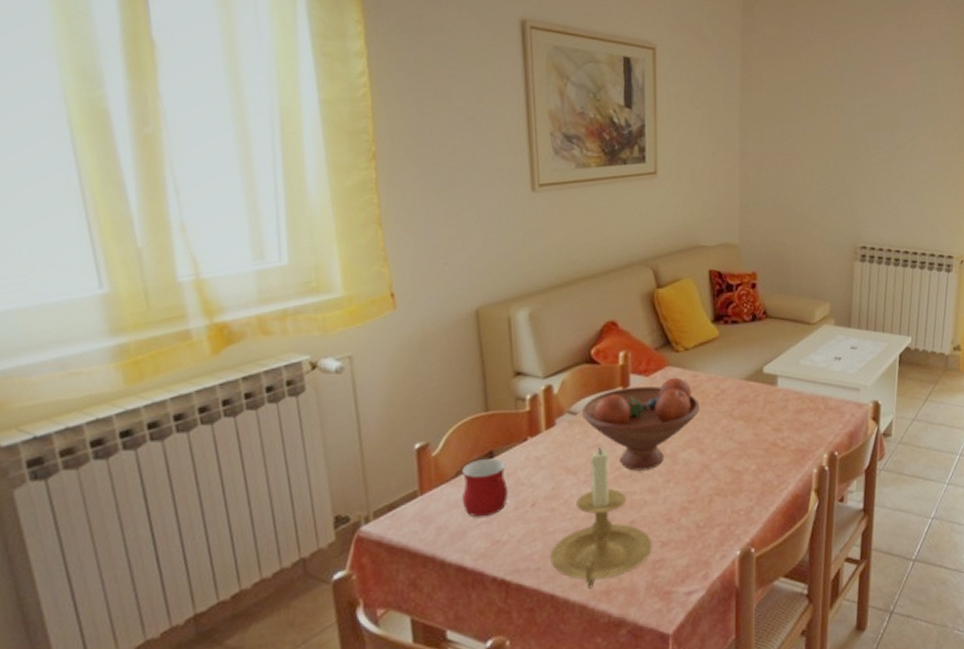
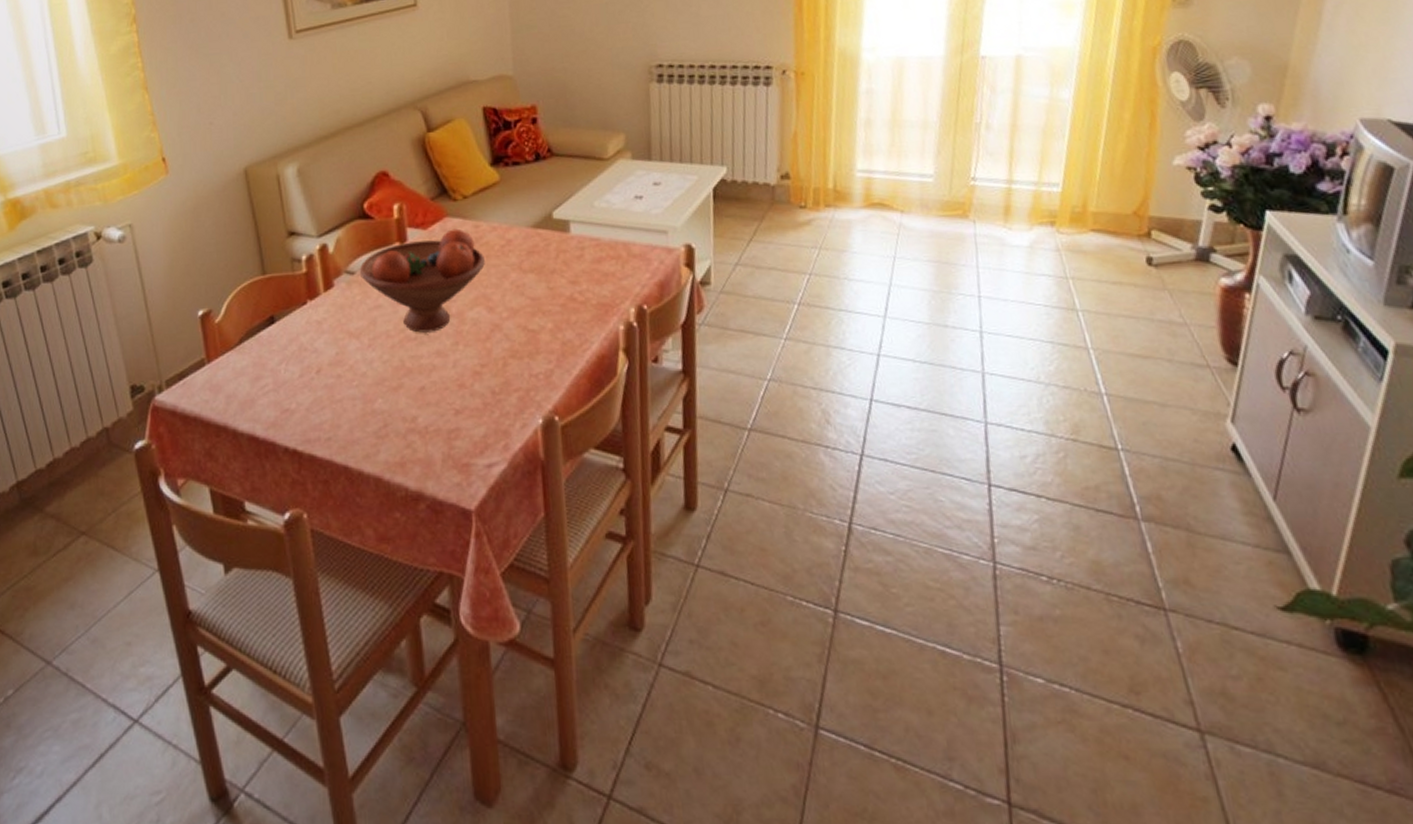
mug: present [462,458,508,517] -> none [245,323,292,385]
candle holder: present [549,447,653,589] -> none [339,308,446,460]

